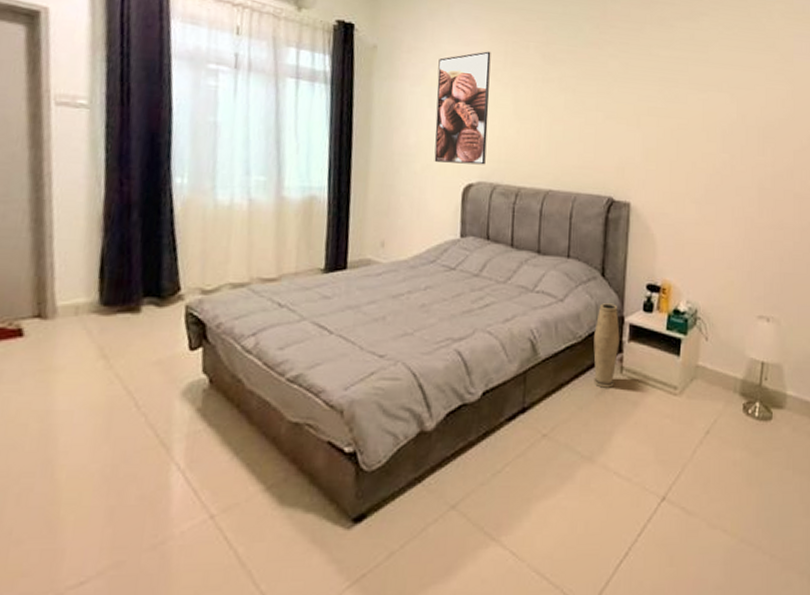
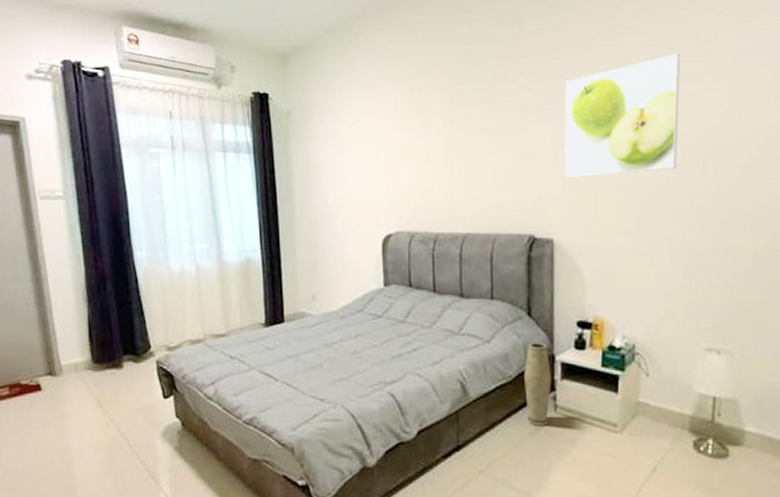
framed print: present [434,51,491,165] -> none [349,101,402,216]
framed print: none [644,44,749,148] -> present [564,53,681,179]

